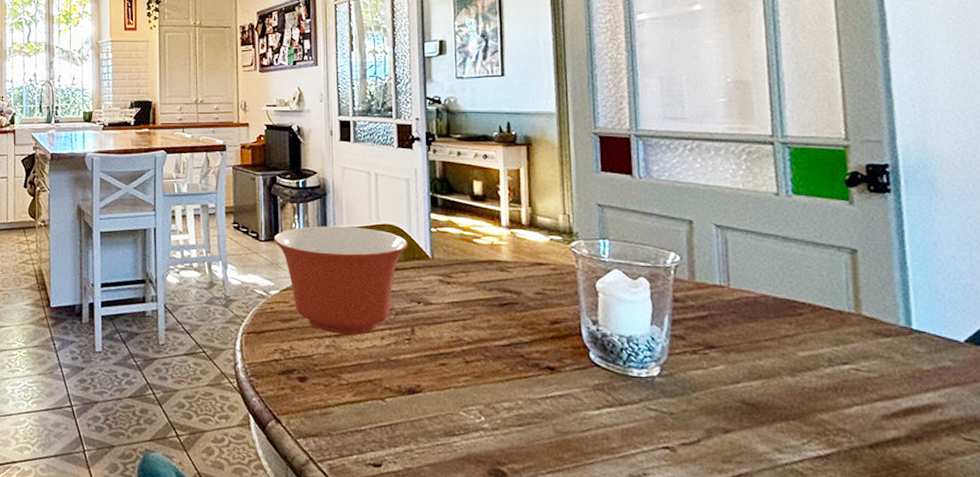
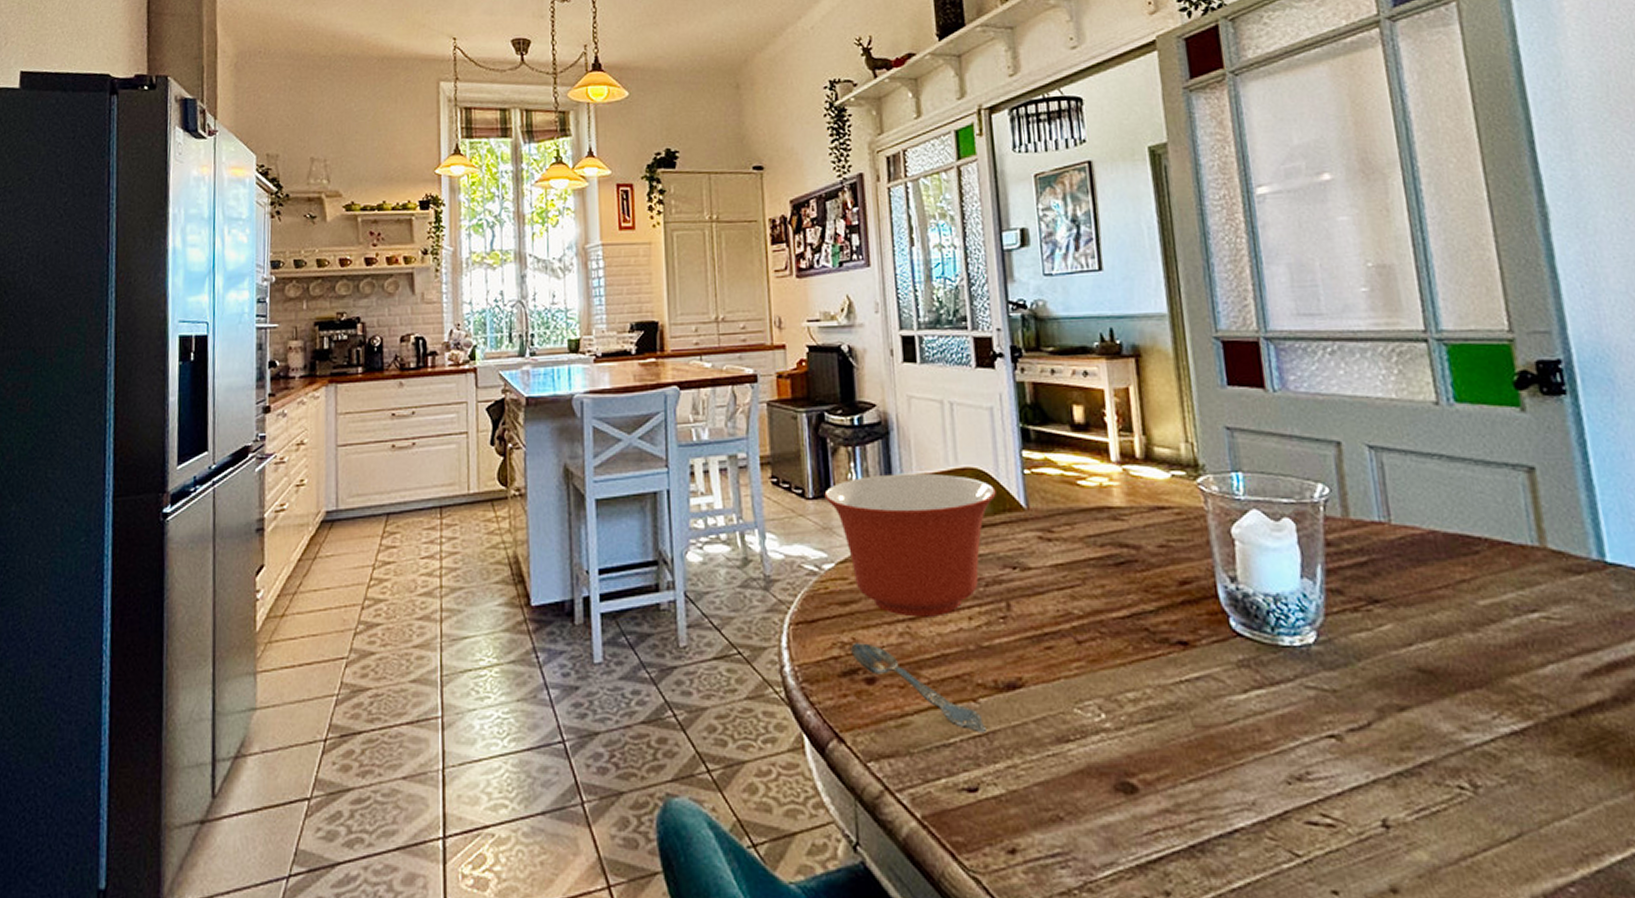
spoon: none [289,350,390,424] -> present [851,643,986,733]

